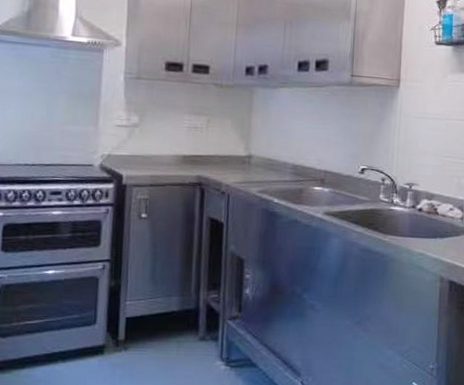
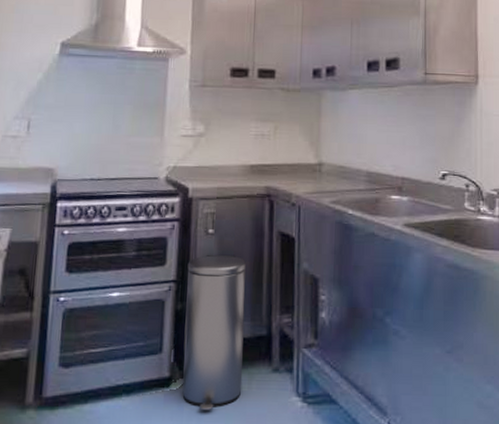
pedal bin: none [115,237,177,373] -> present [182,254,246,410]

